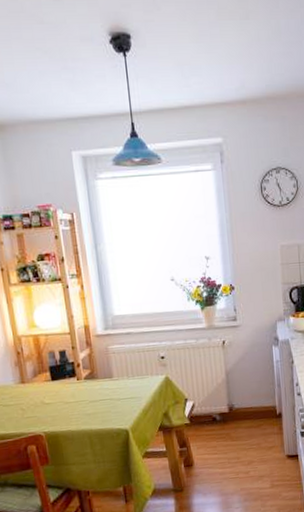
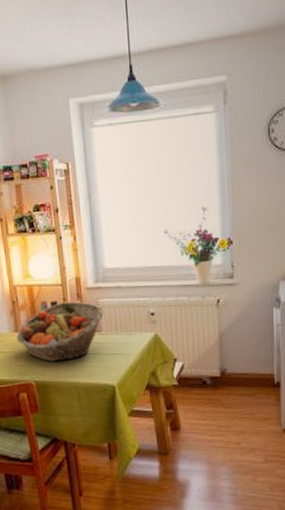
fruit basket: none [22,349,115,411] -> present [16,301,104,361]

